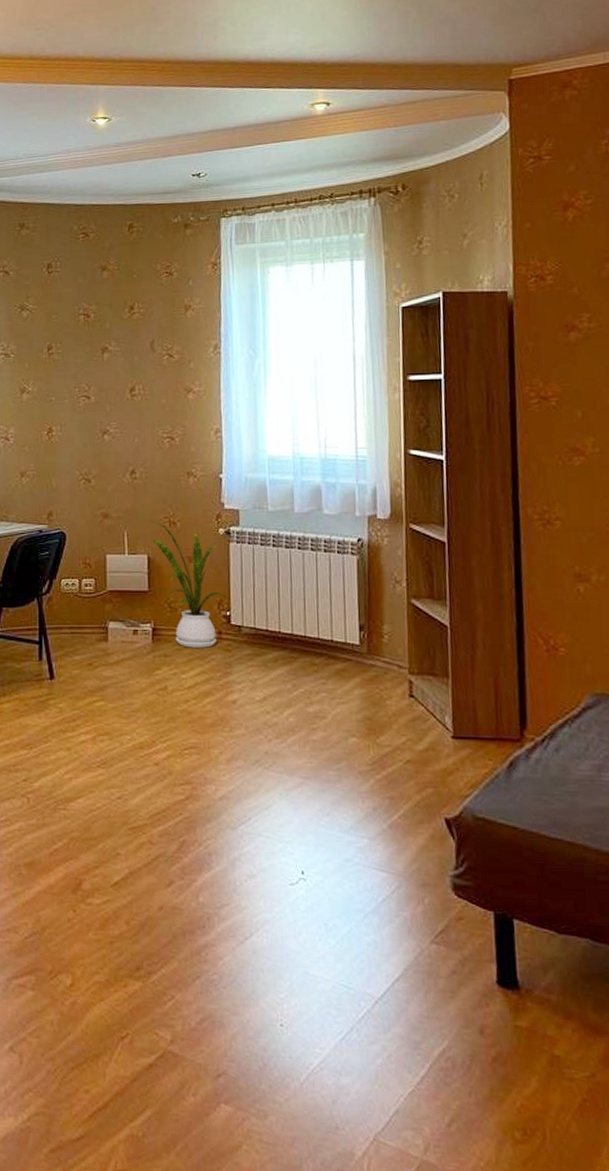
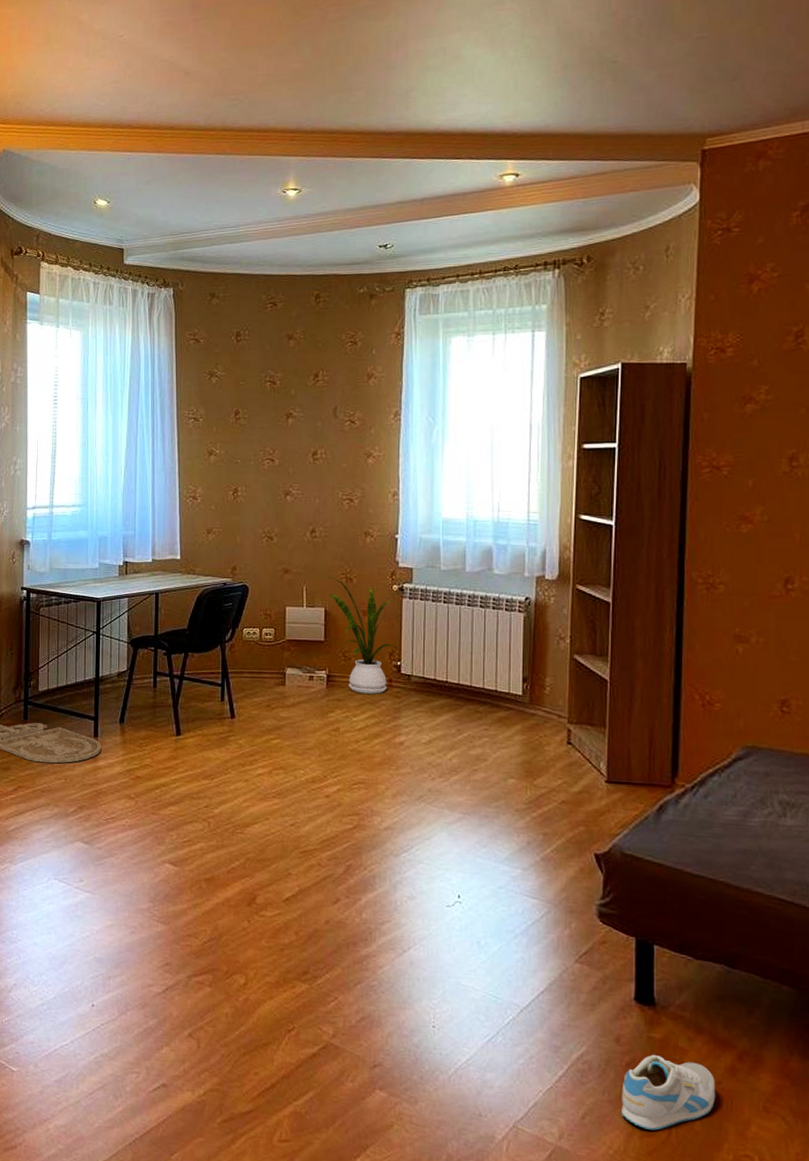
sneaker: none [489,1045,591,1136] -> present [621,1054,716,1131]

